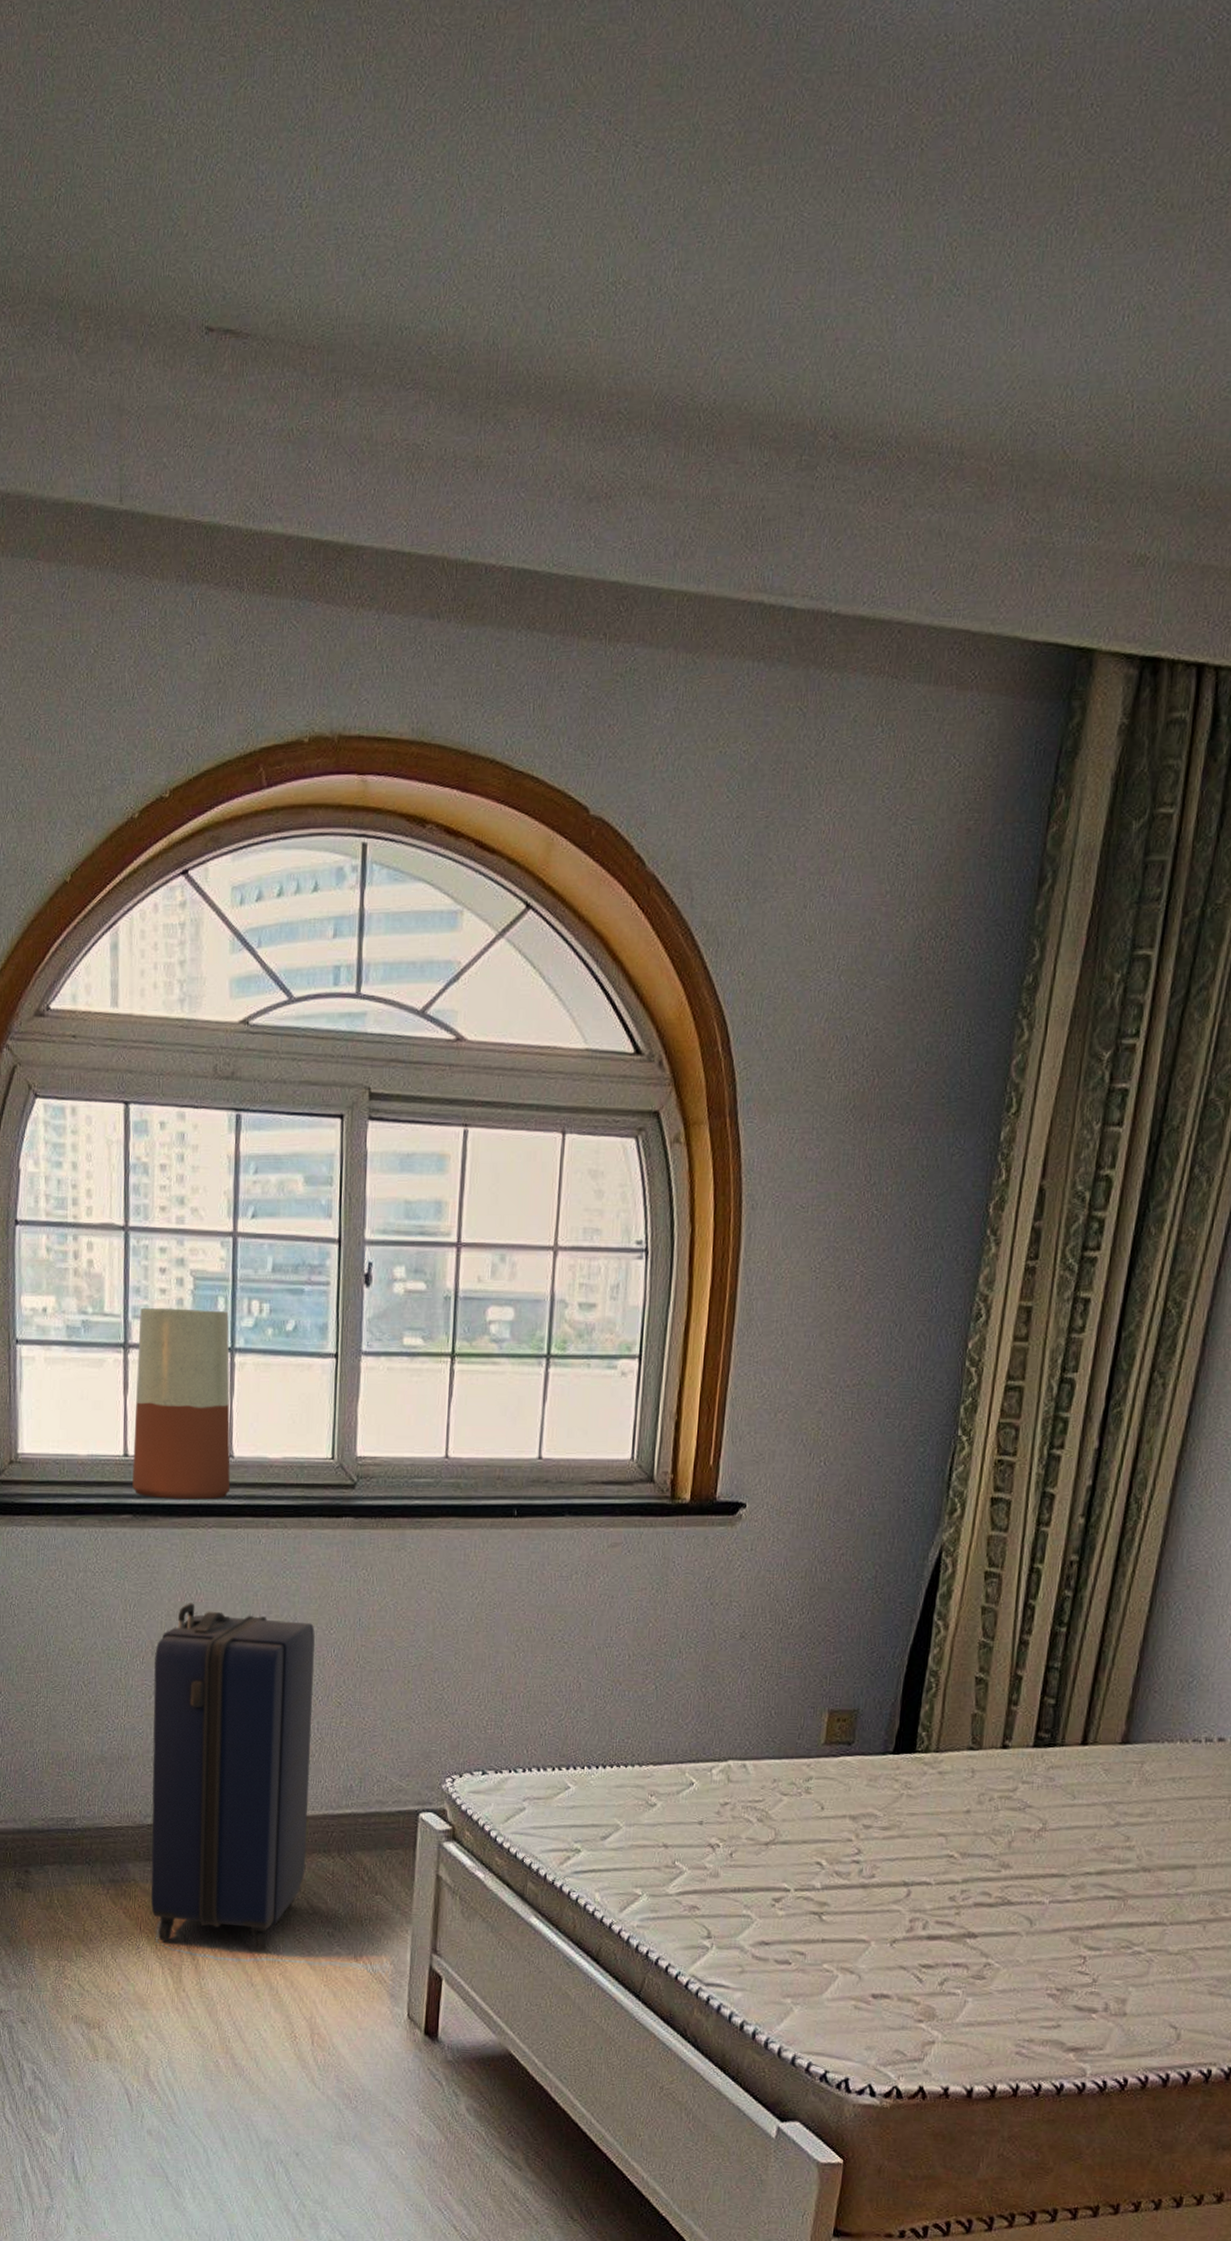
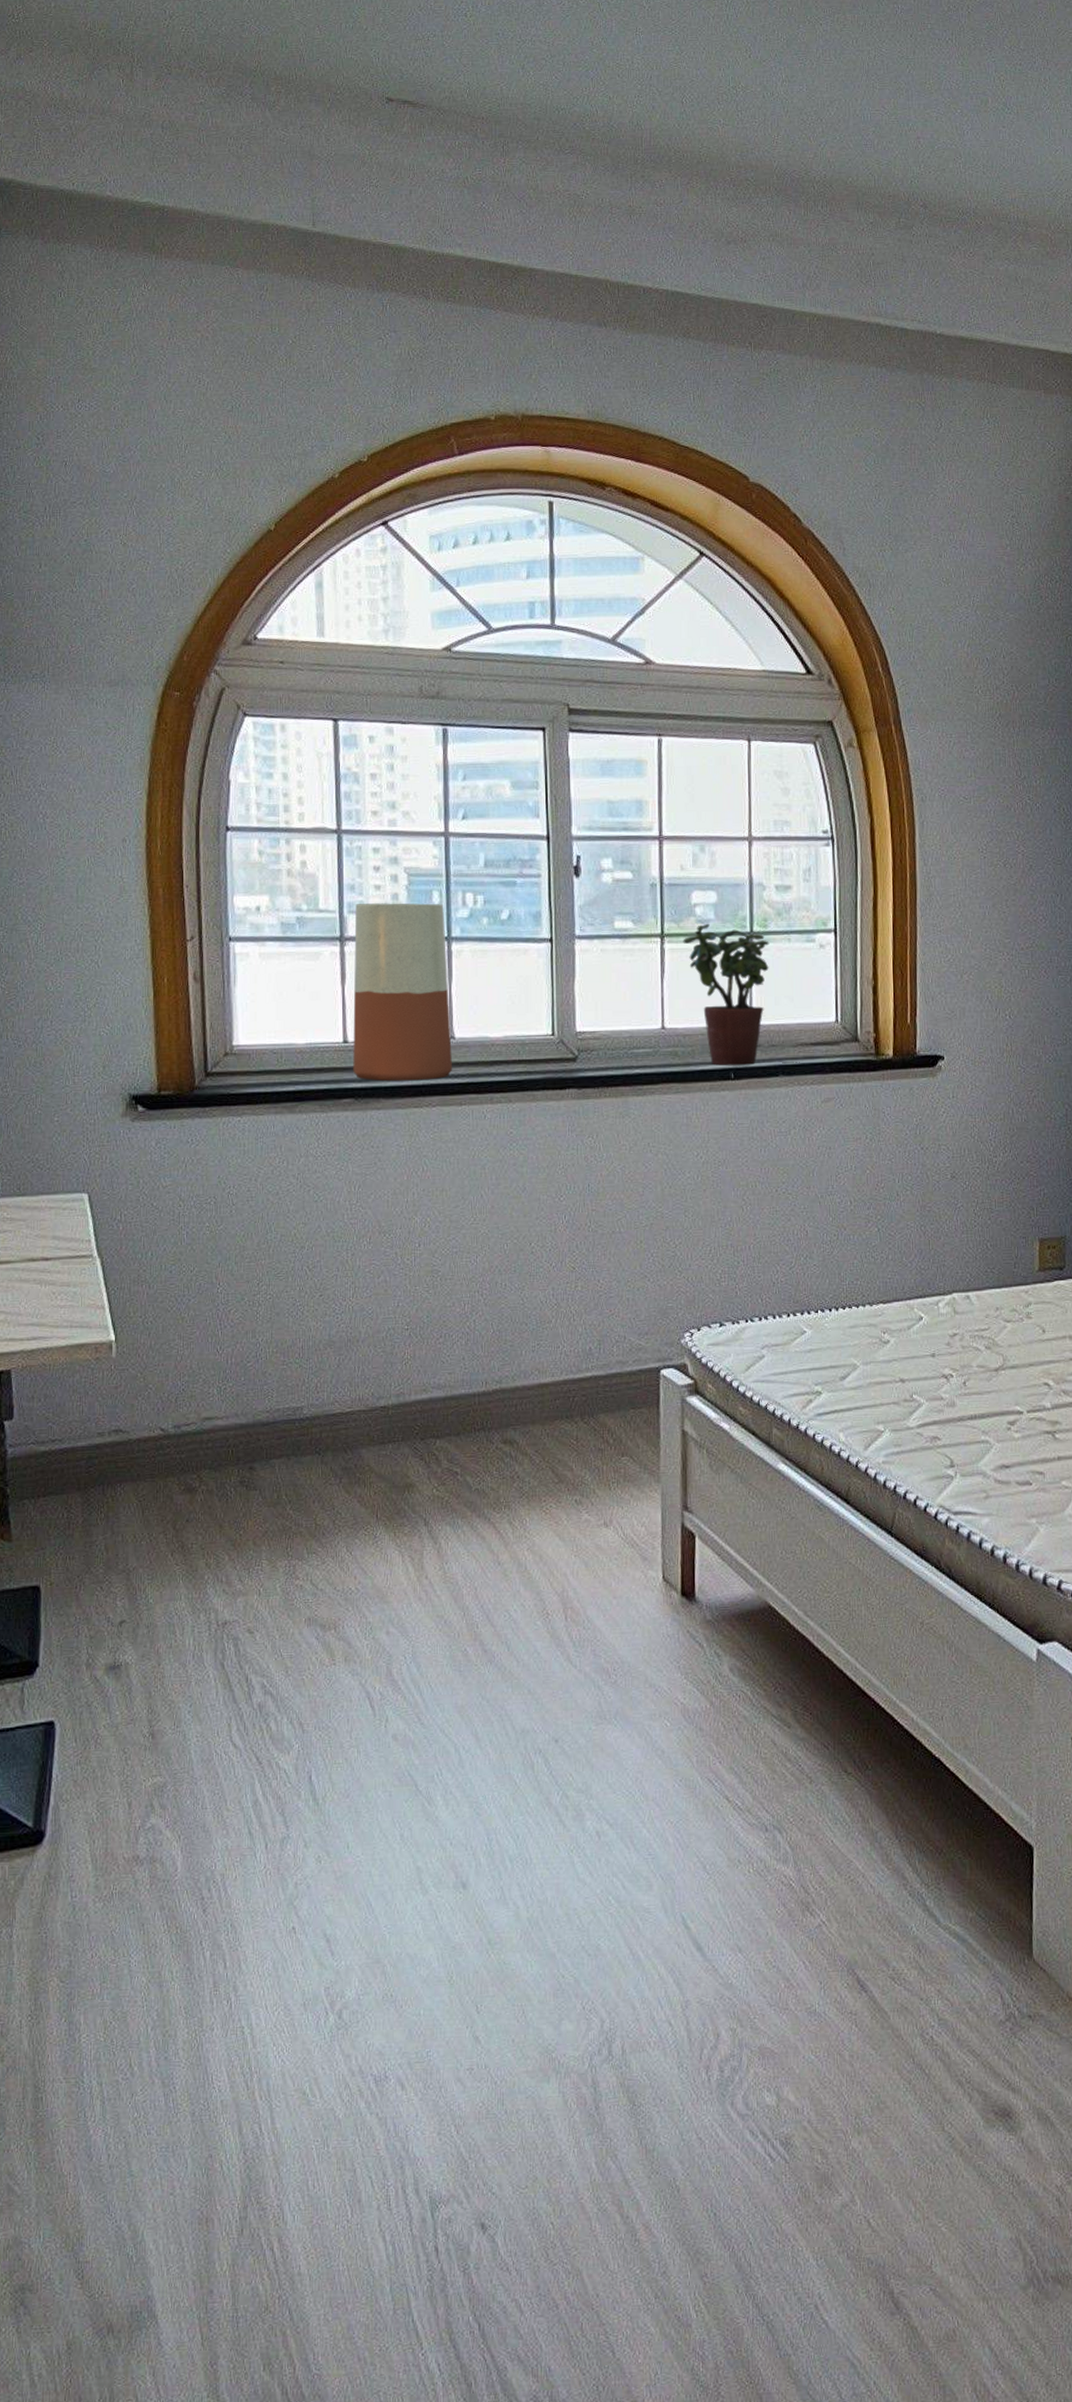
suitcase: present [150,1603,315,1952] -> none [382,1180,549,1528]
potted plant: none [474,1343,567,1504] -> present [683,923,770,1067]

